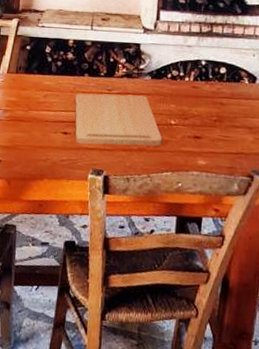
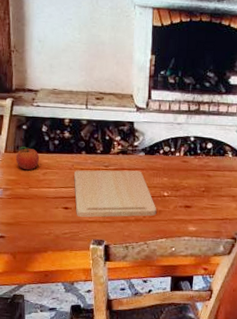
fruit: none [17,67,41,92] -> present [16,146,39,171]

